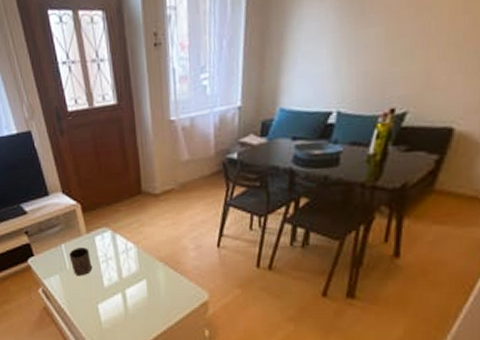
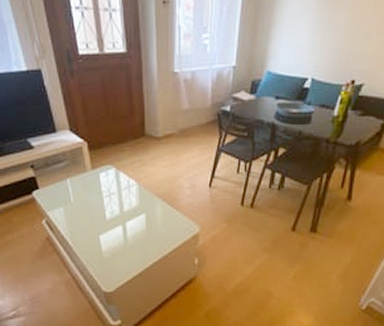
cup: present [69,247,93,276] -> none [74,183,96,209]

